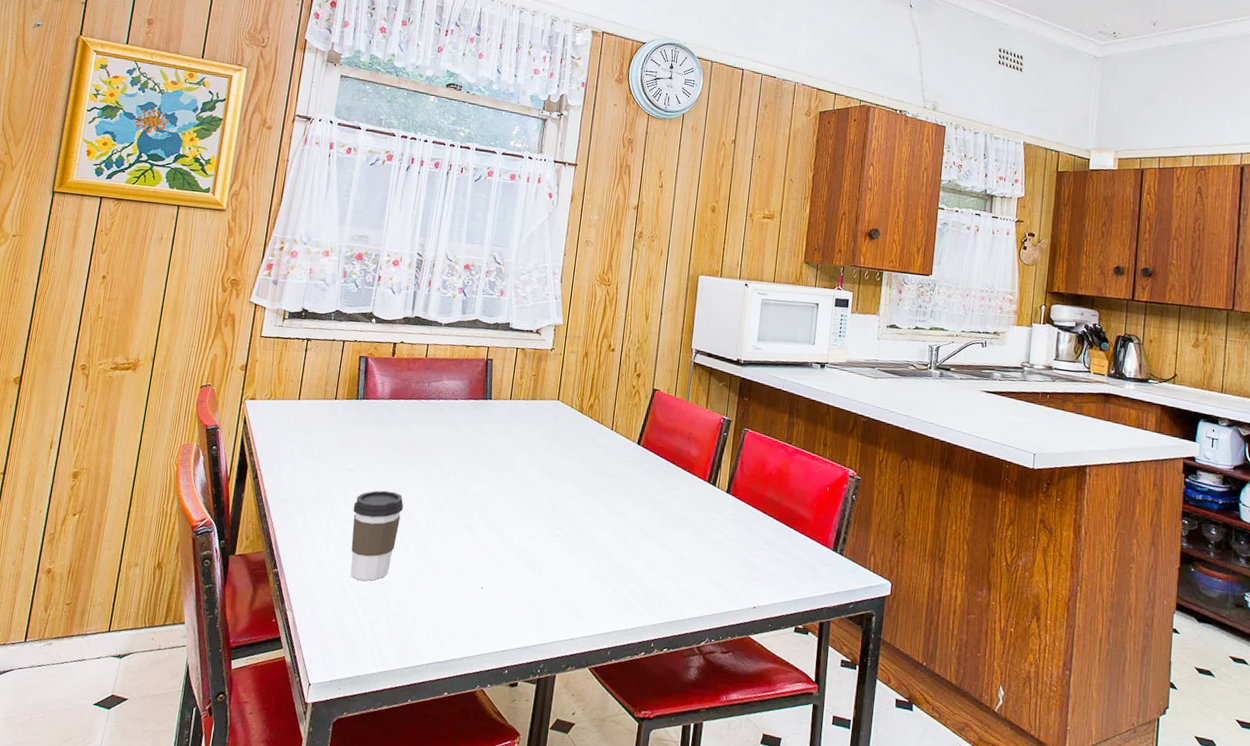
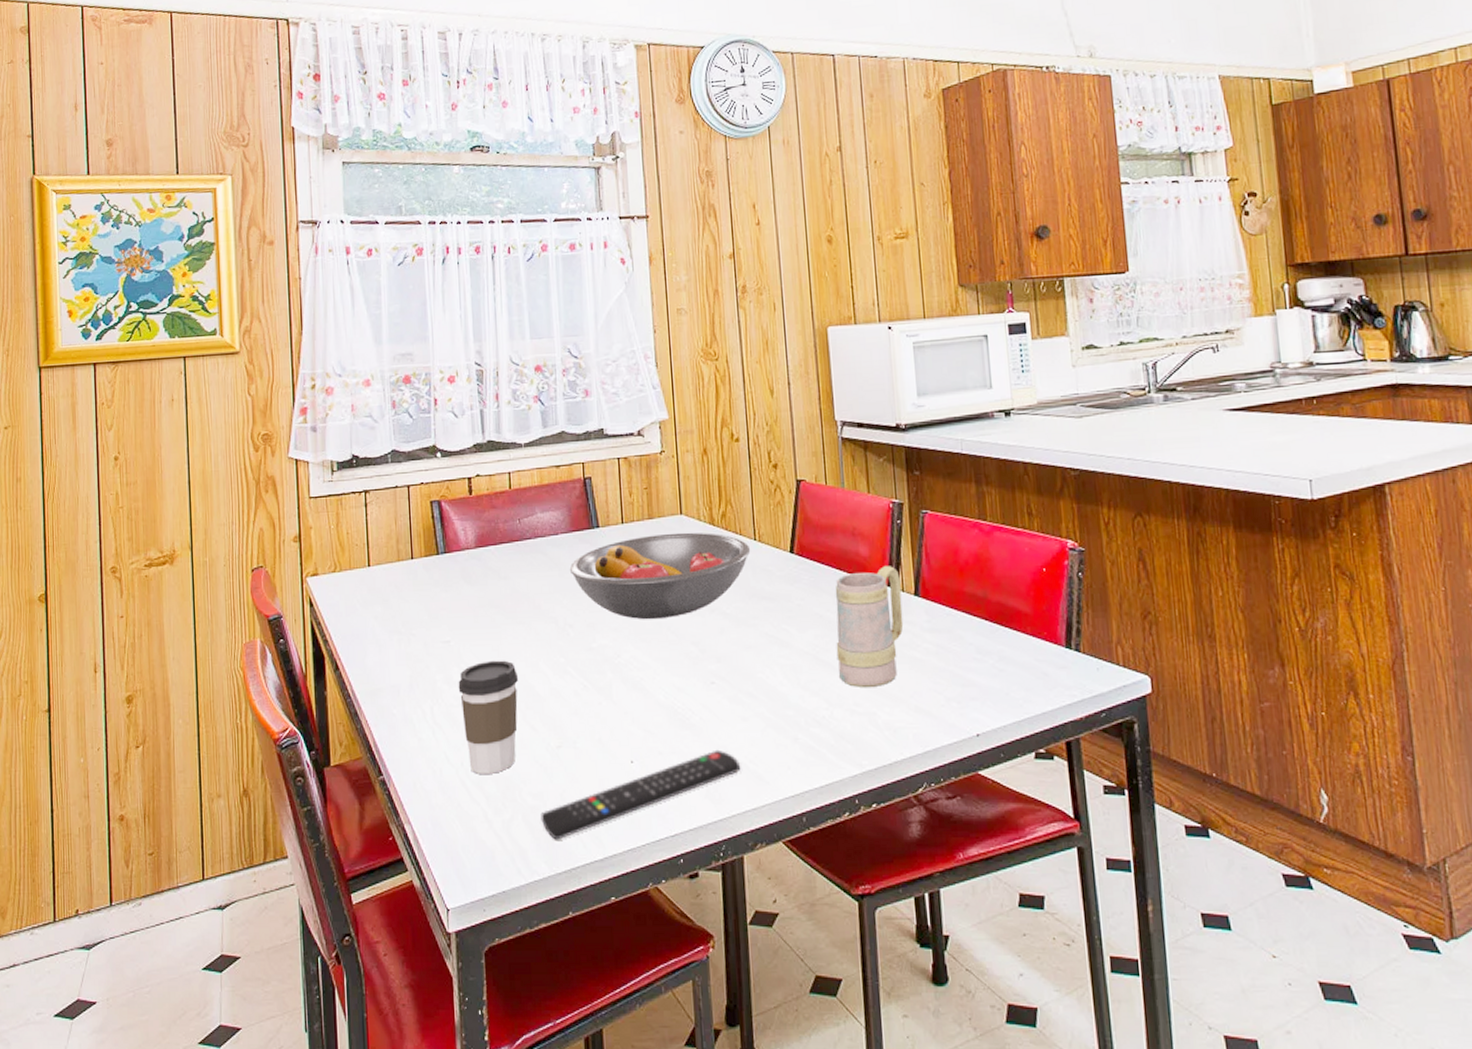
remote control: none [399,588,567,641] -> present [540,749,740,840]
fruit bowl: none [461,412,607,480] -> present [569,532,751,620]
mug: none [657,466,719,559] -> present [835,566,904,688]

